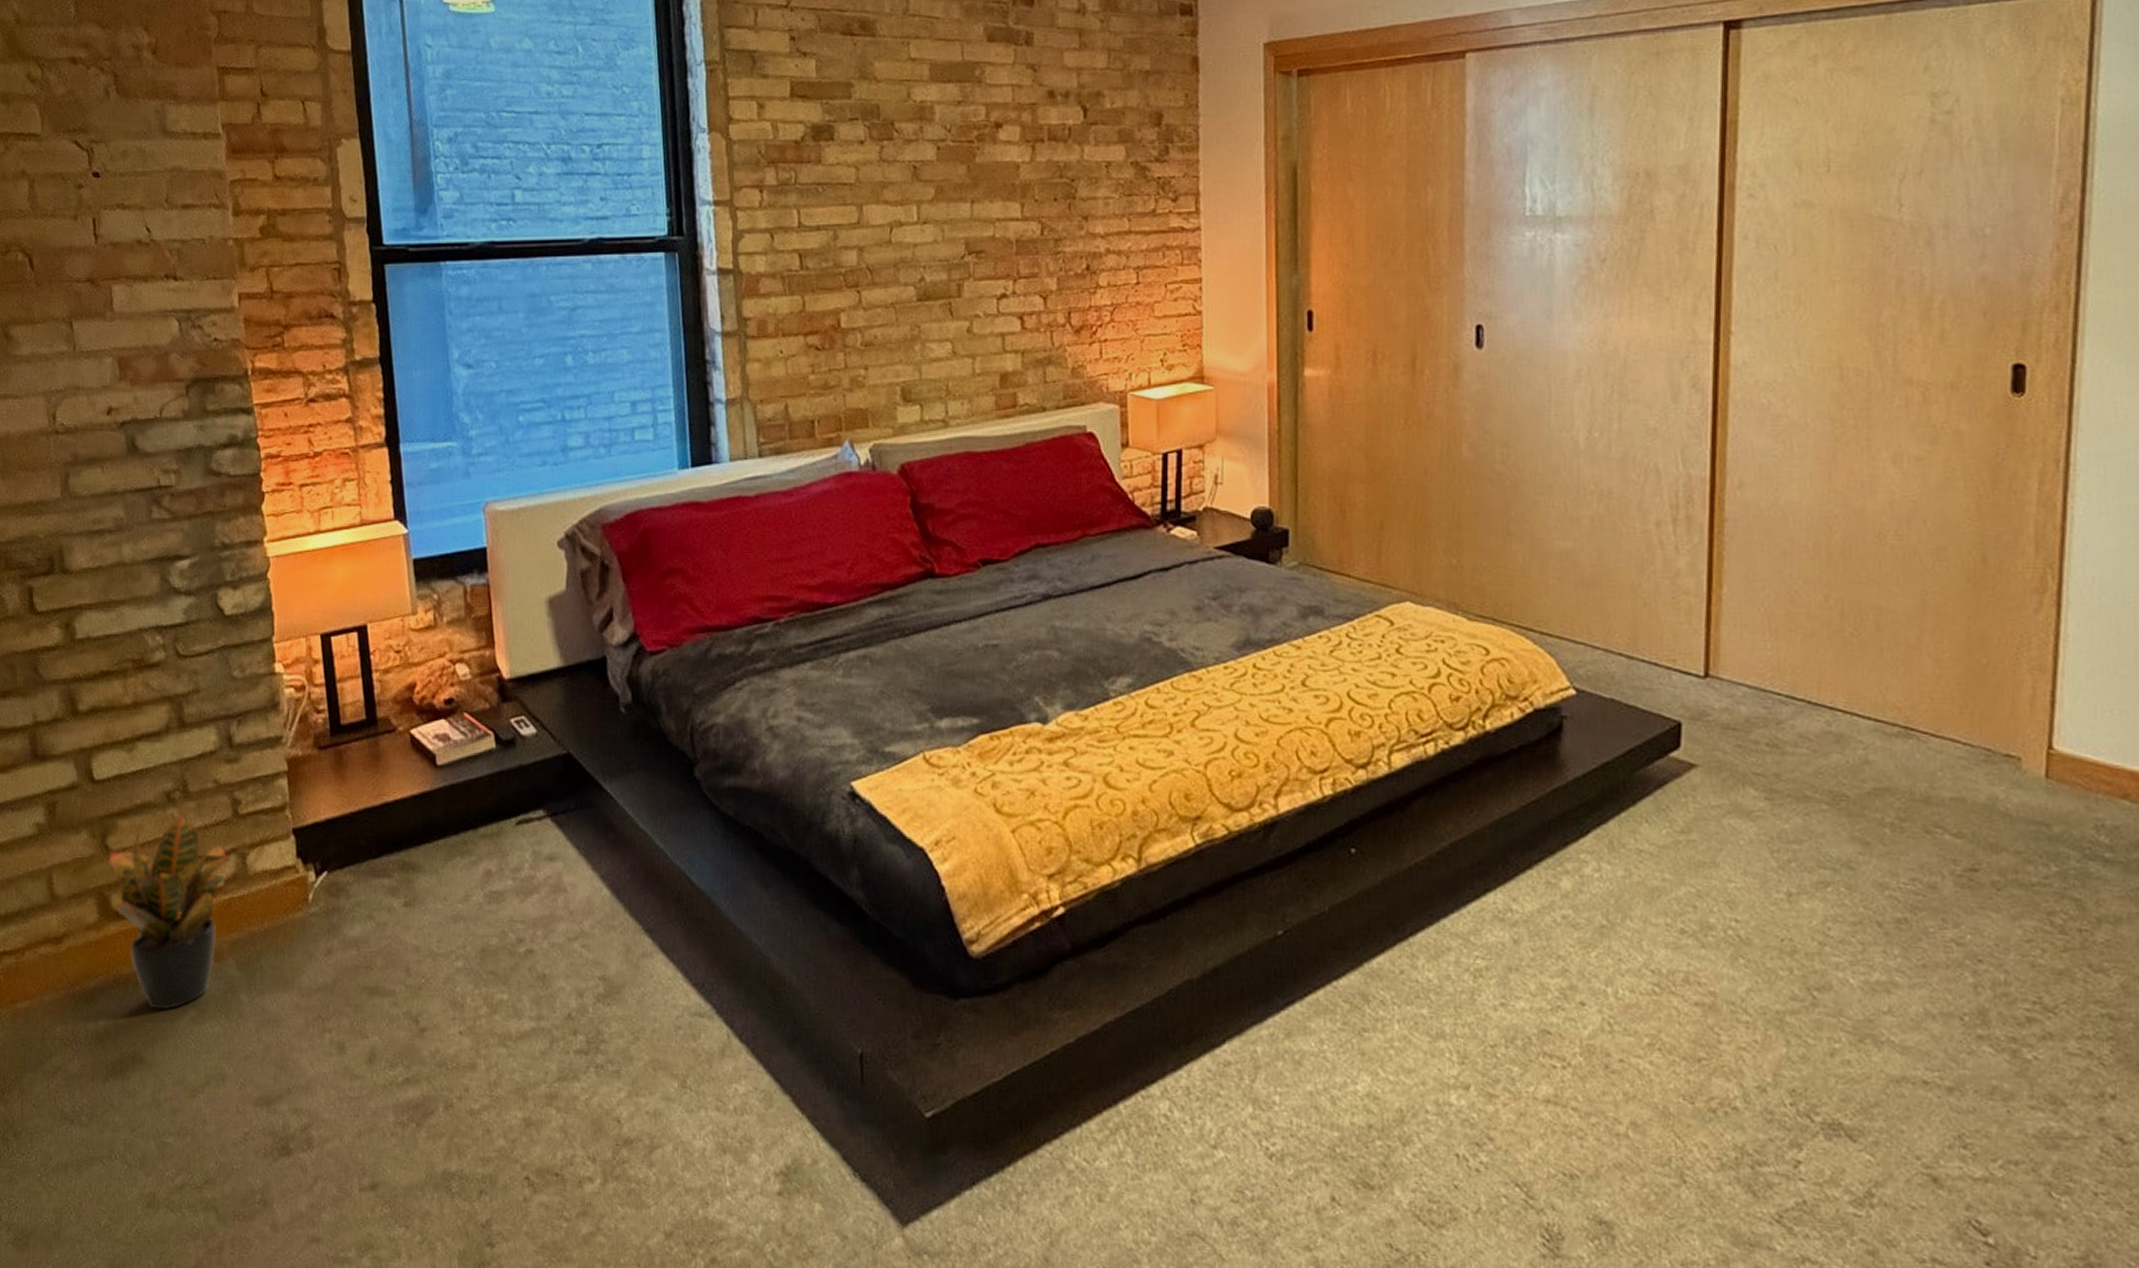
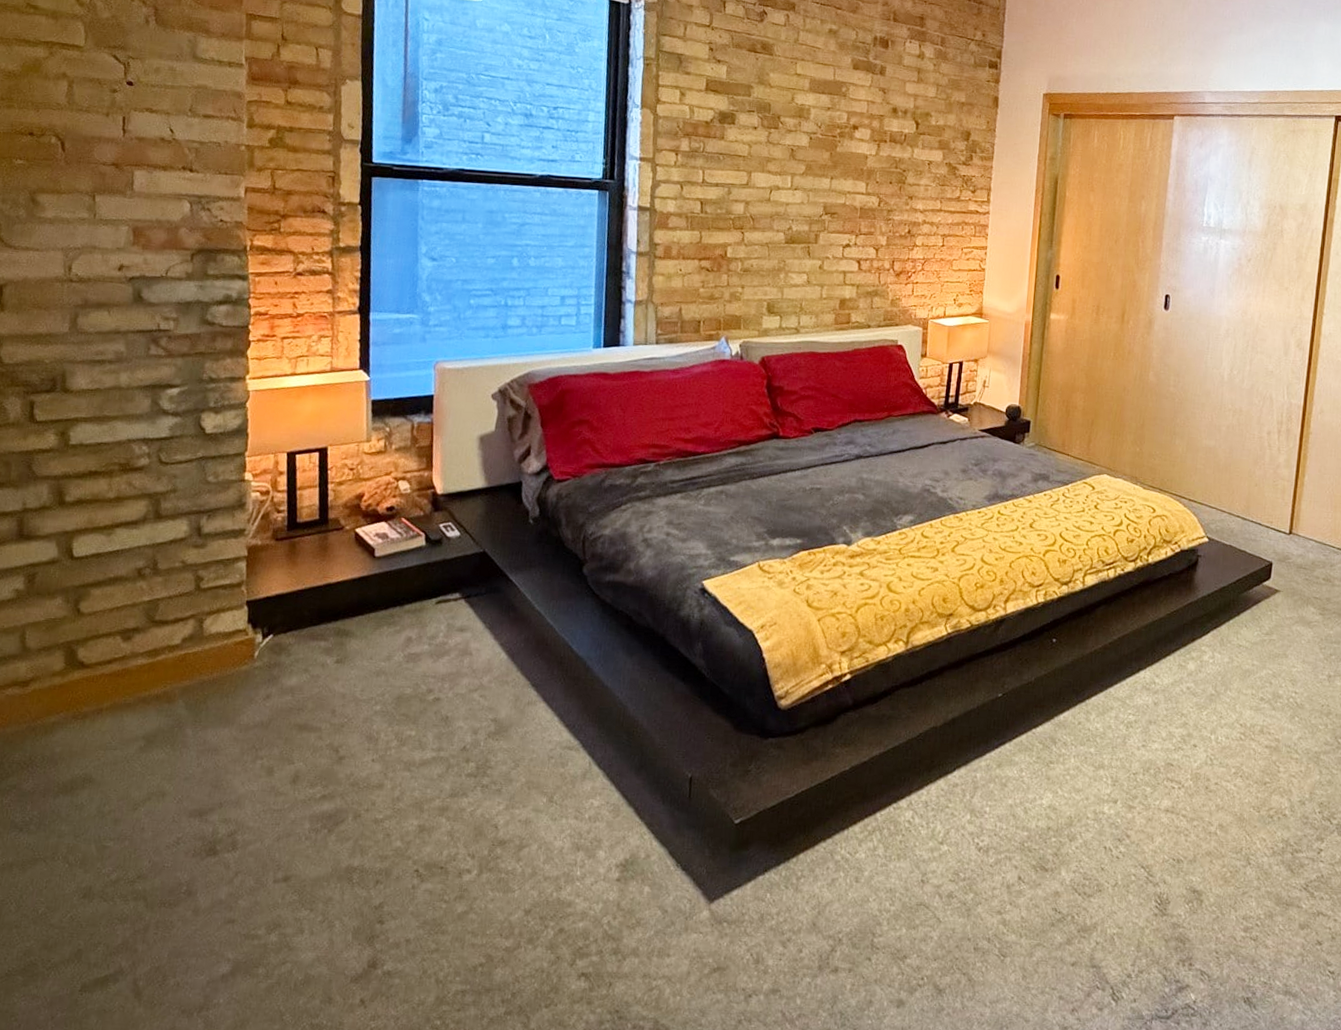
potted plant: present [110,814,228,1010] -> none [80,587,187,741]

